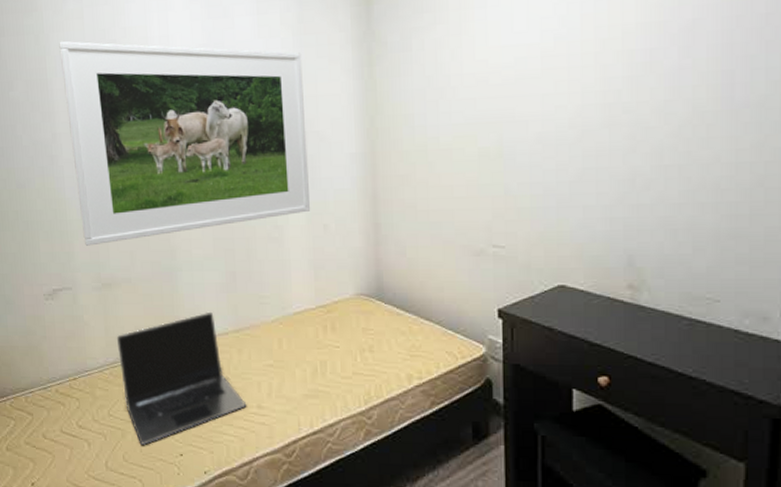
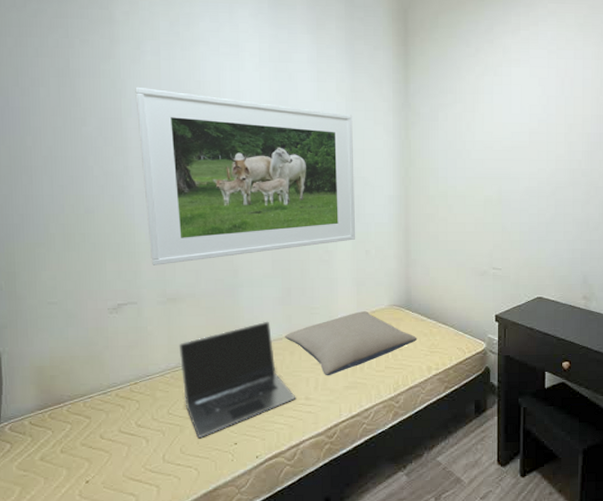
pillow: none [231,302,393,381] -> present [285,311,417,376]

